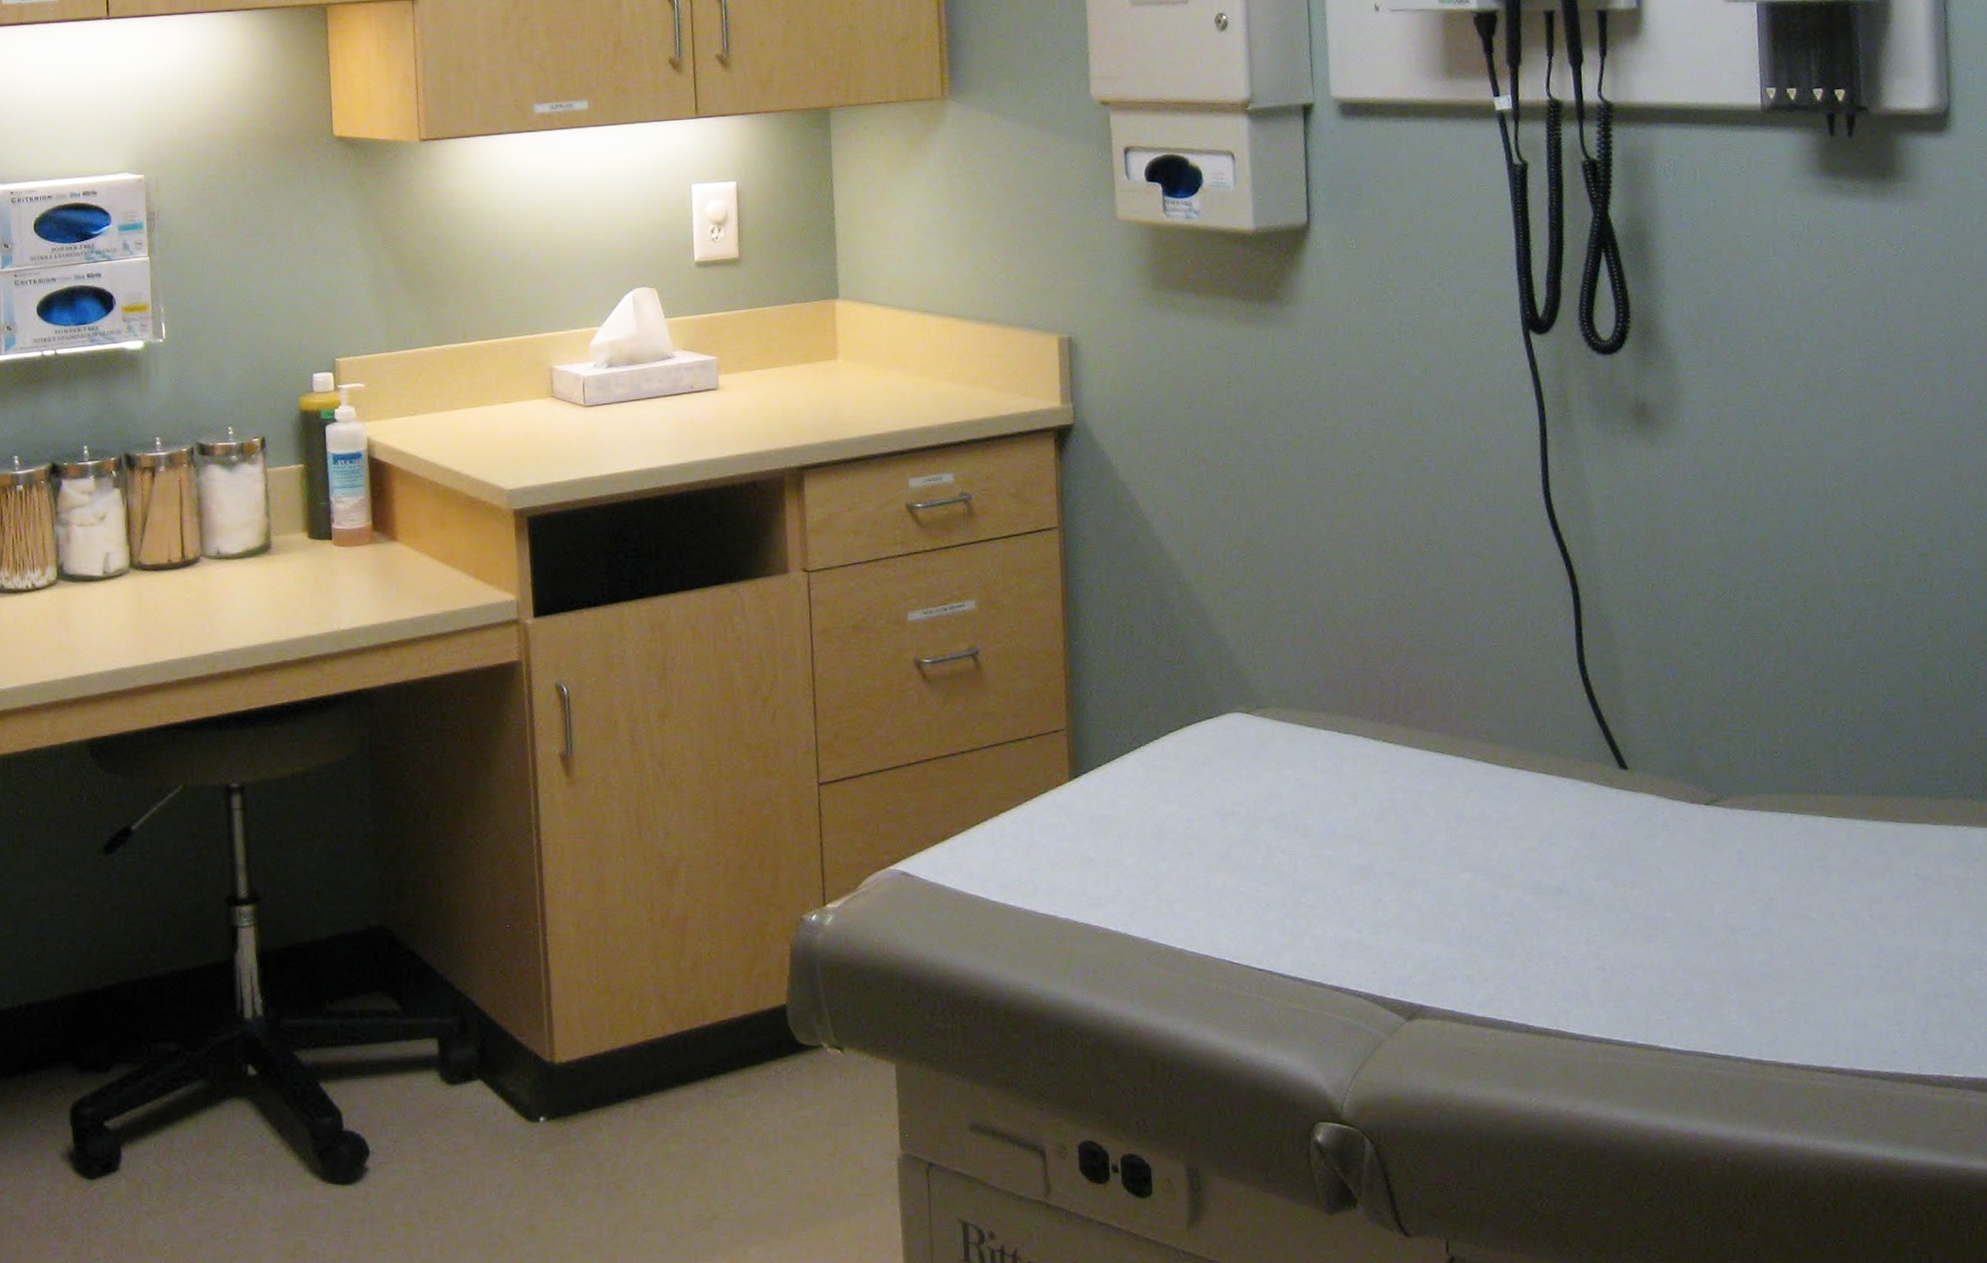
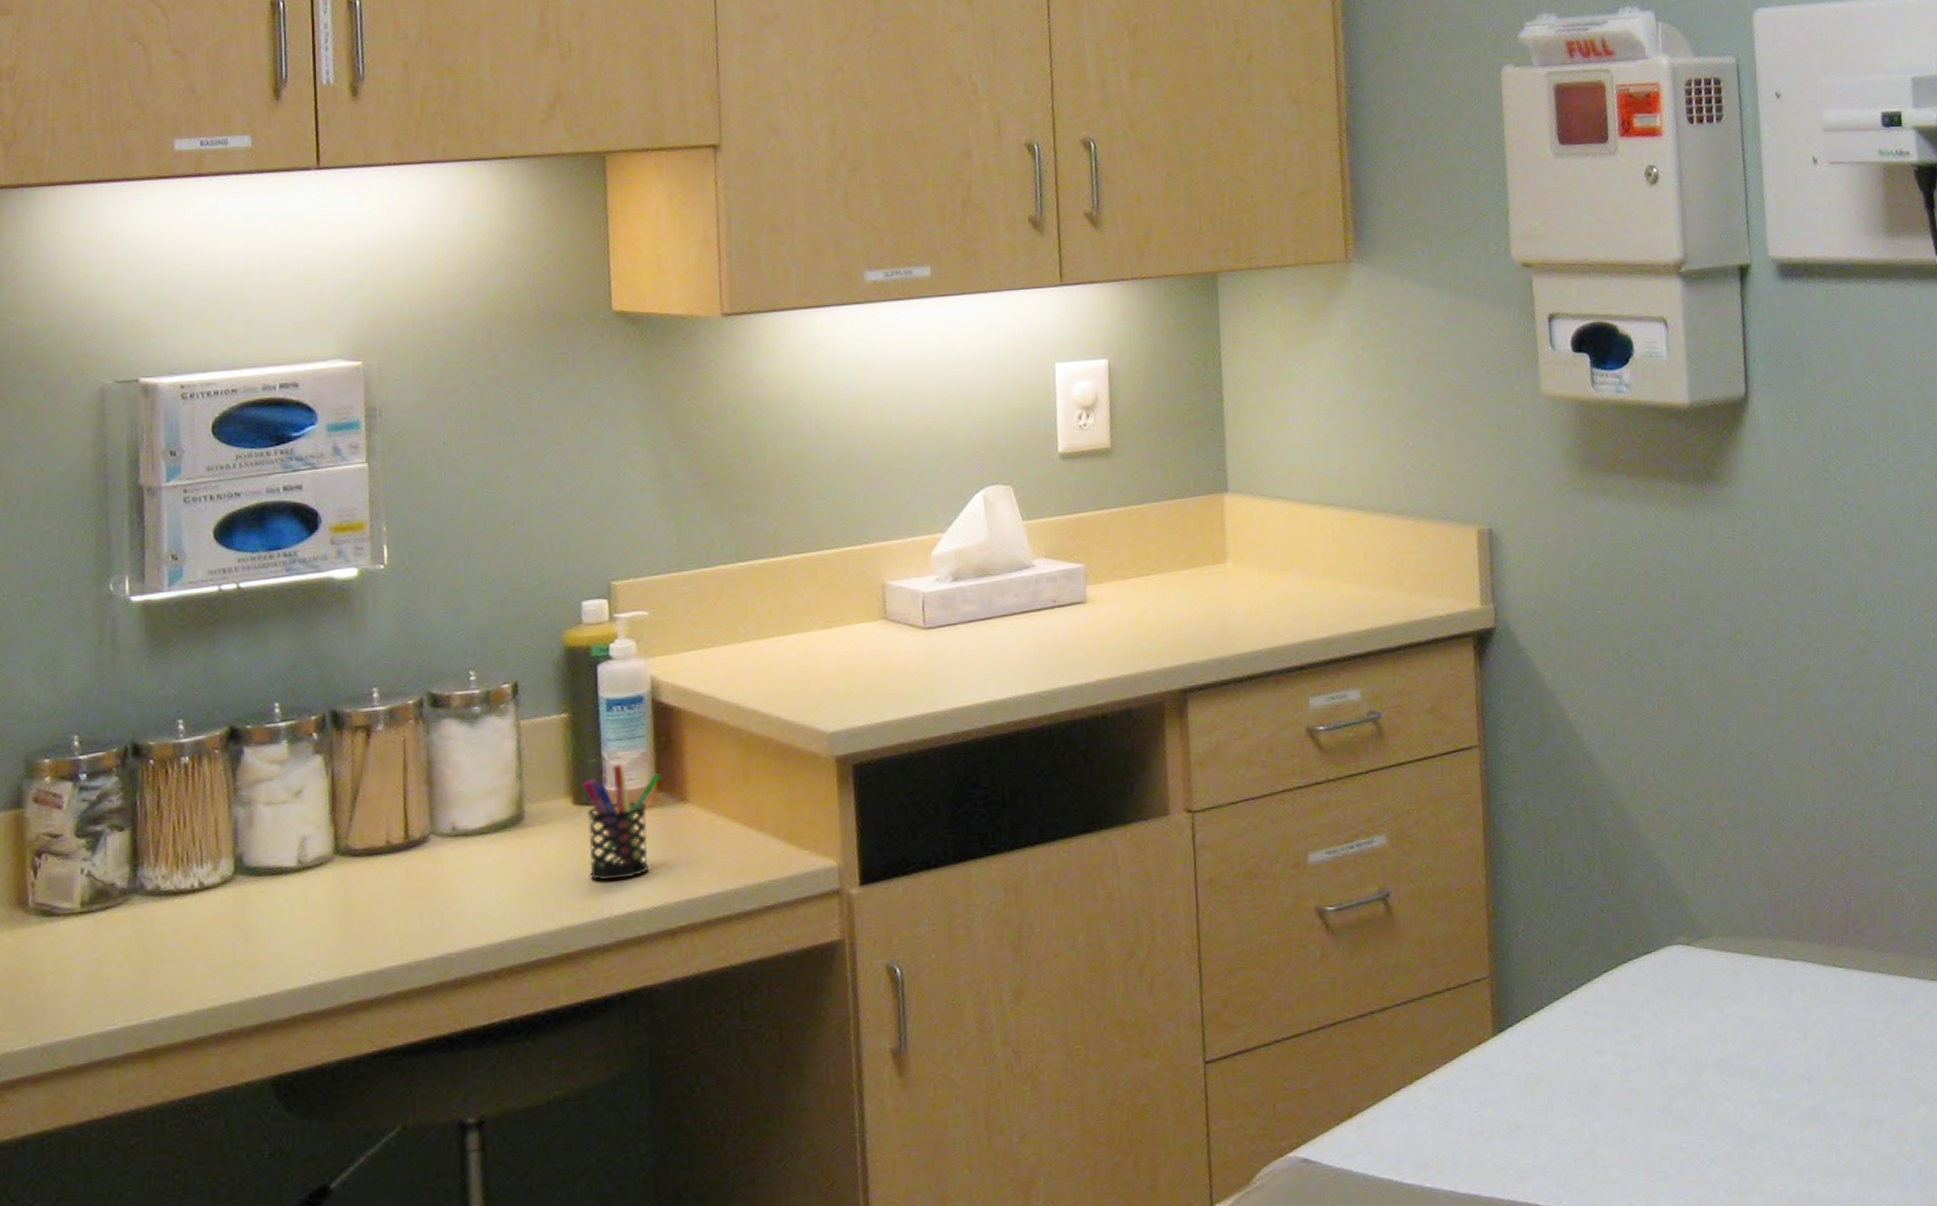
pen holder: none [315,507,376,601] -> present [582,764,661,881]

